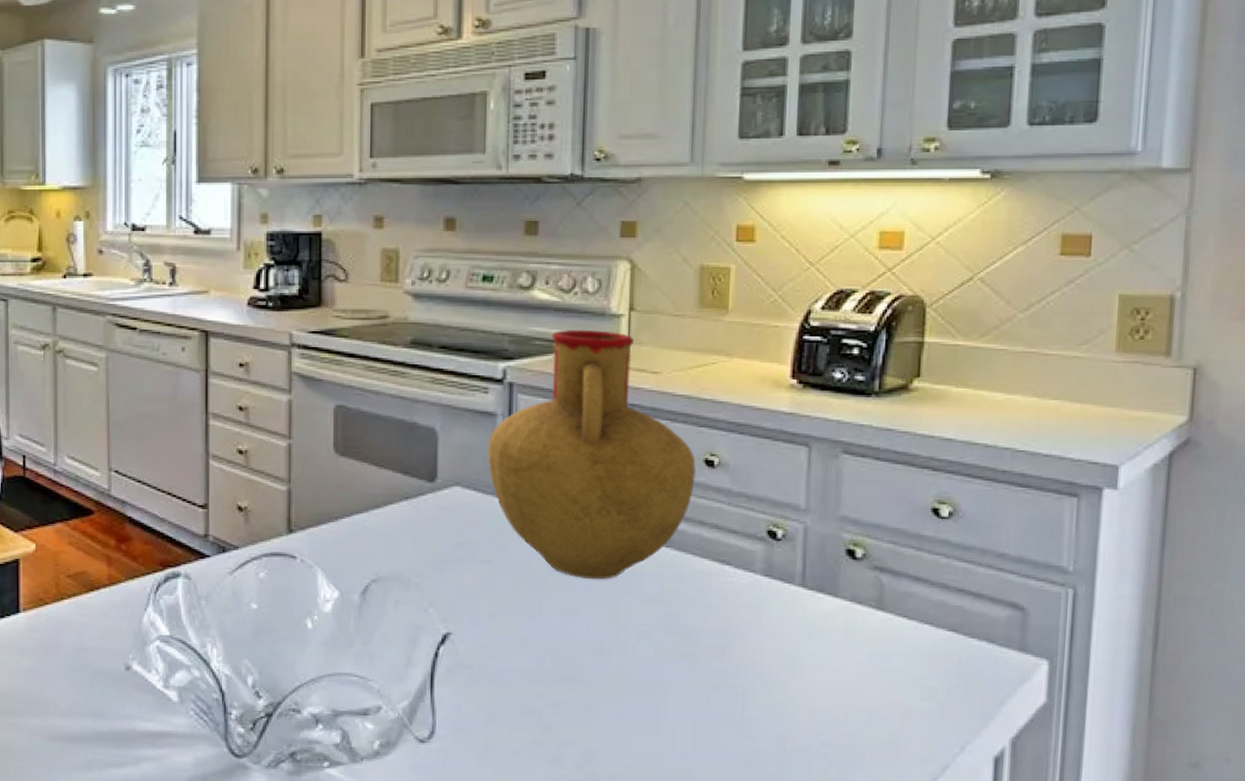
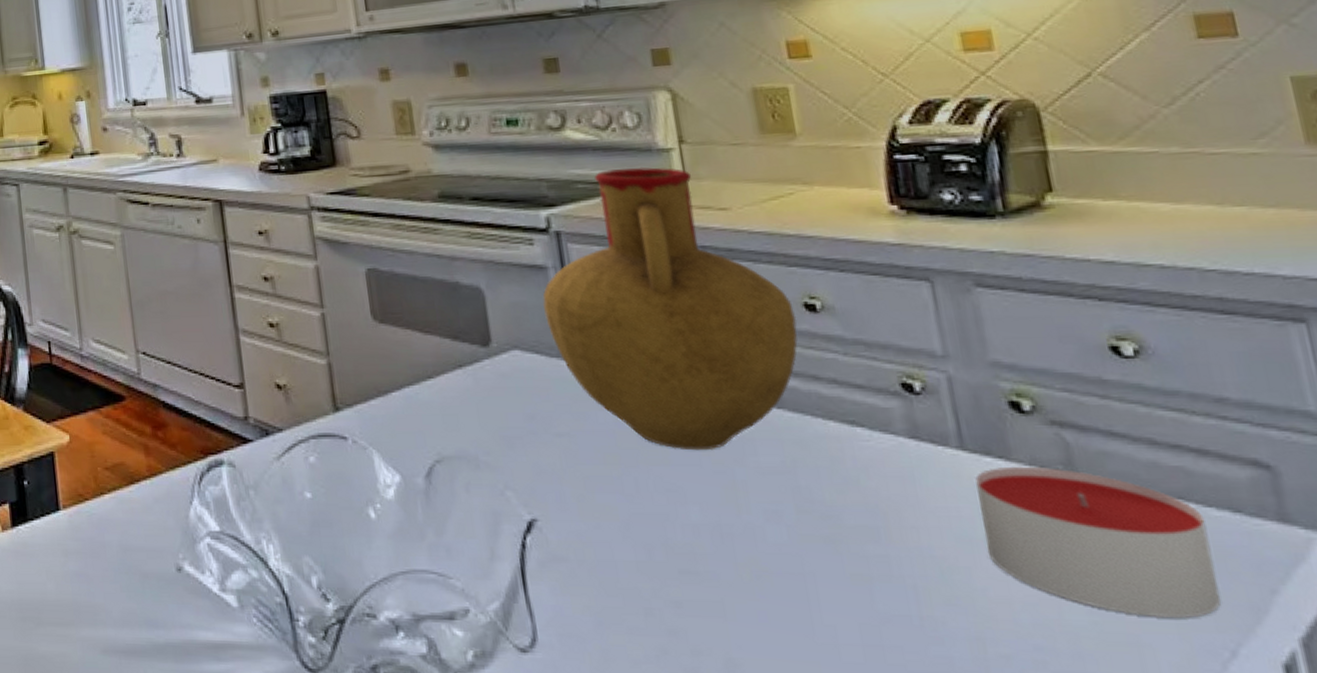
candle: none [804,601,967,722] -> present [975,466,1221,618]

